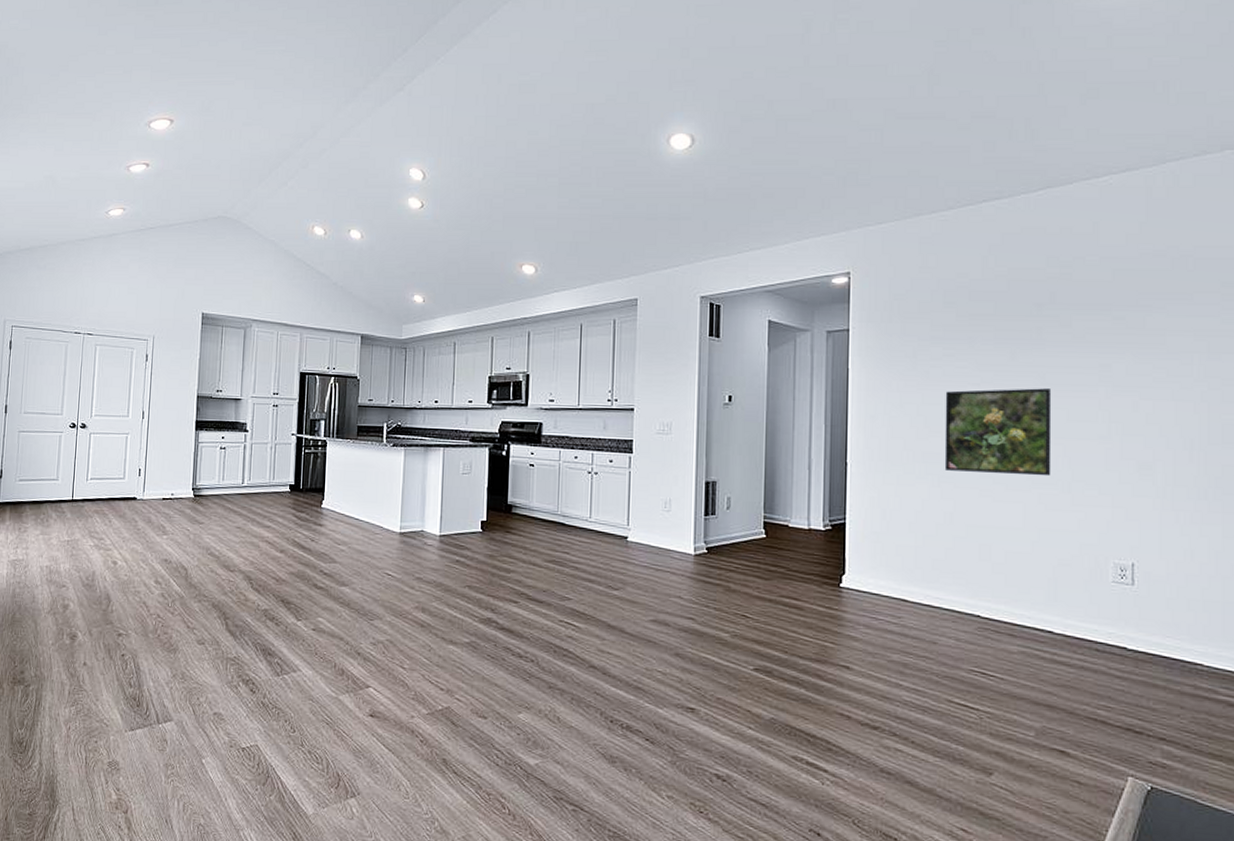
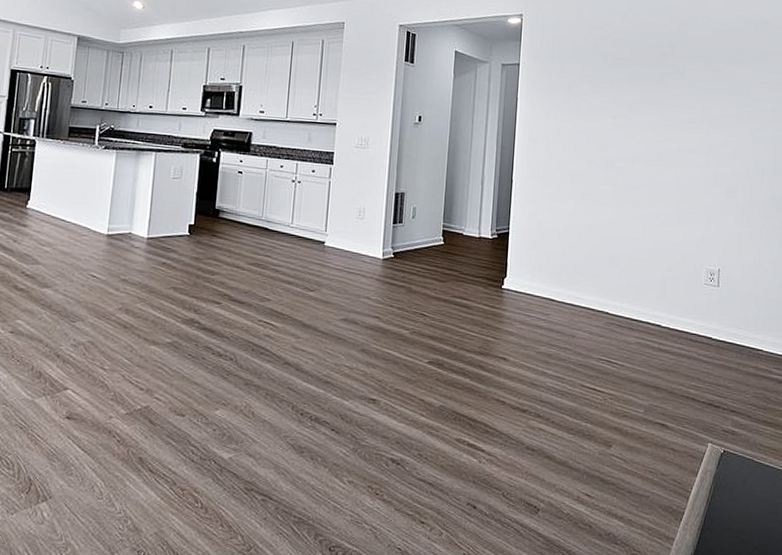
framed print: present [944,388,1052,477] -> none [587,121,669,197]

